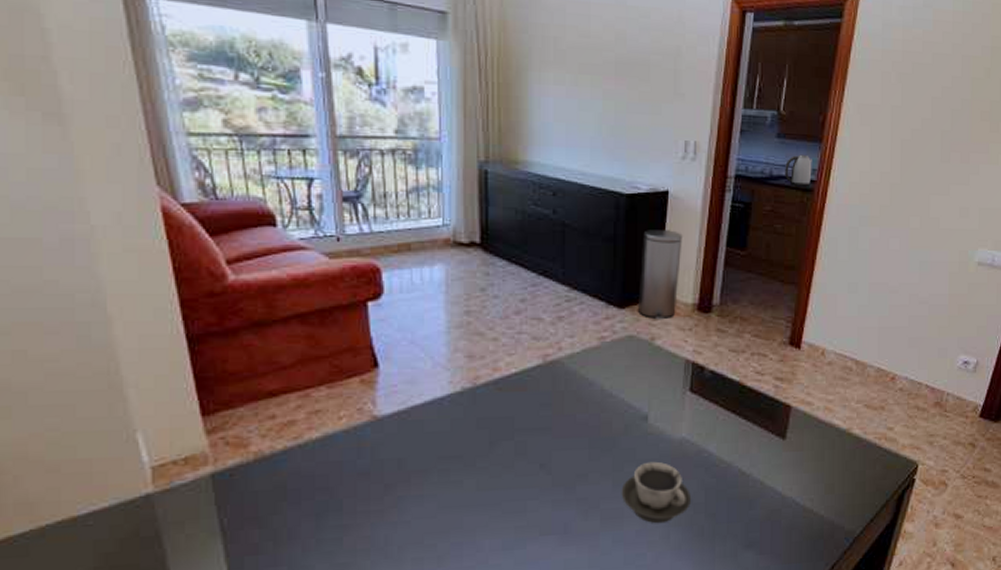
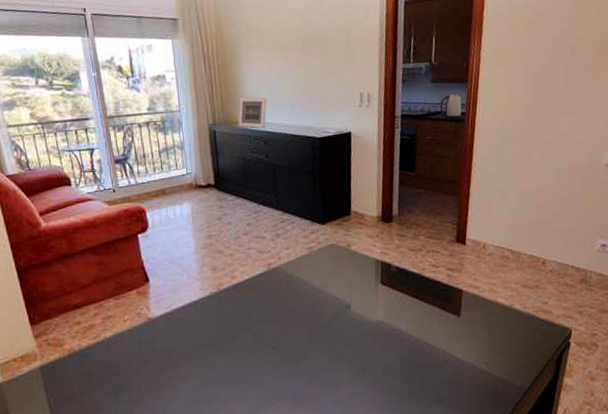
picture frame: none [520,130,561,174] -> present [238,97,267,129]
cup: present [621,461,692,524] -> none [335,339,390,388]
pedal bin: present [638,230,683,320] -> none [334,162,365,231]

